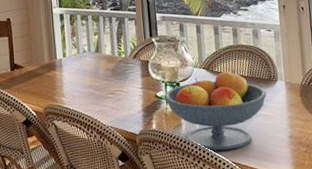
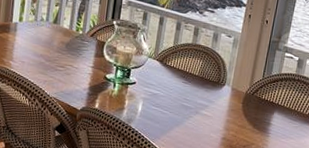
fruit bowl: present [164,69,267,151] -> none [113,66,212,140]

